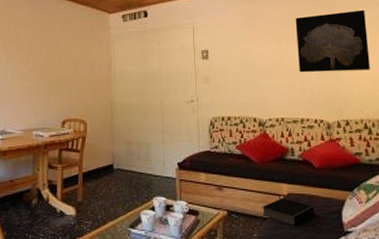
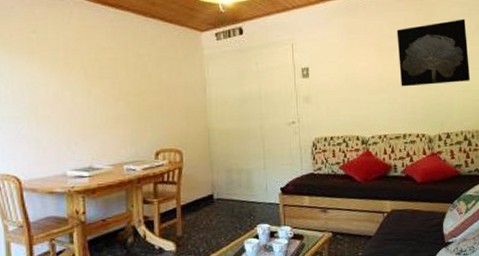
book: present [262,198,315,226] -> none [366,215,418,241]

